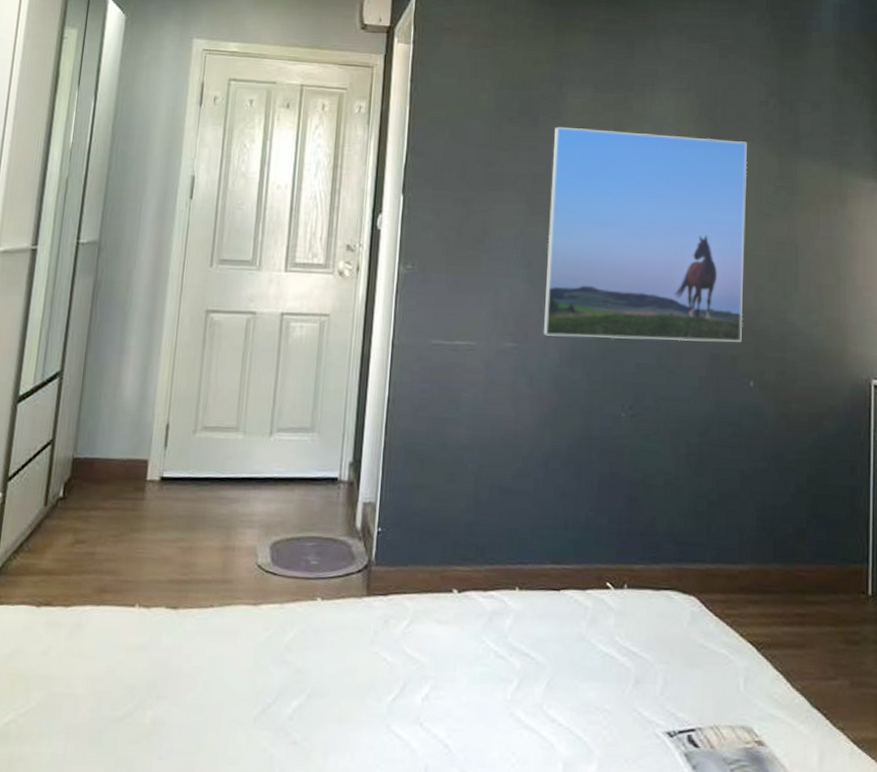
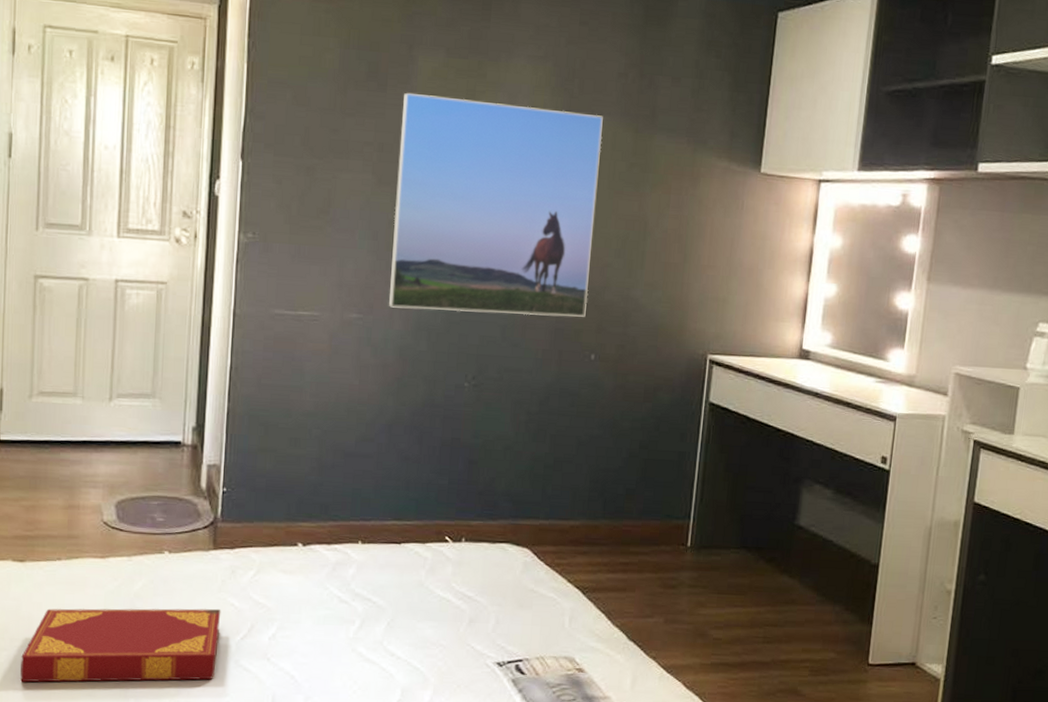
hardback book: none [164,662,373,748] -> present [20,608,221,683]

